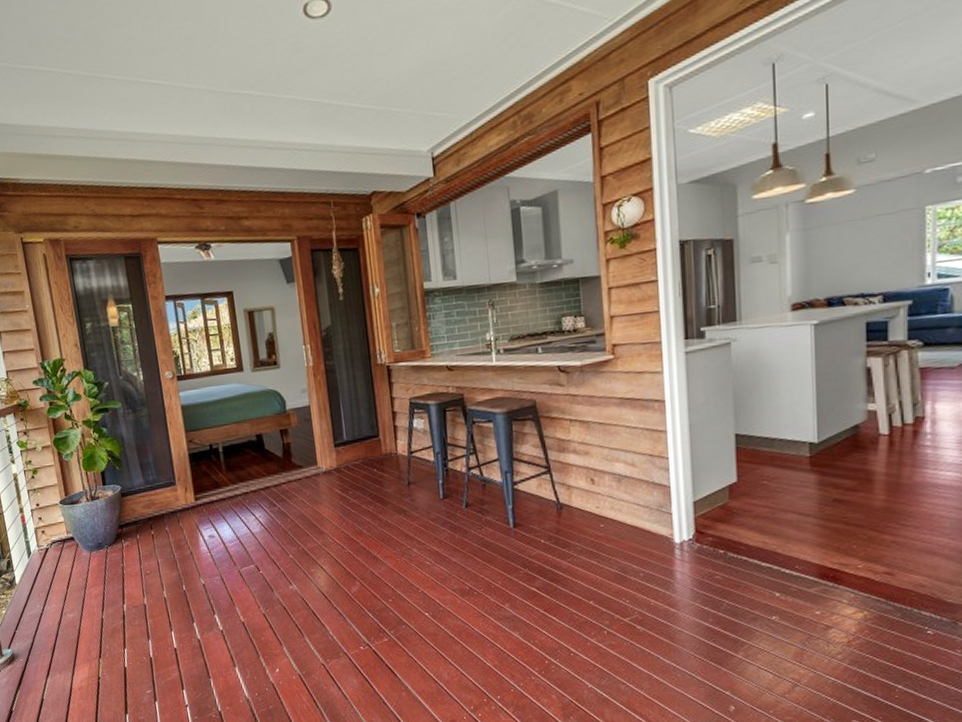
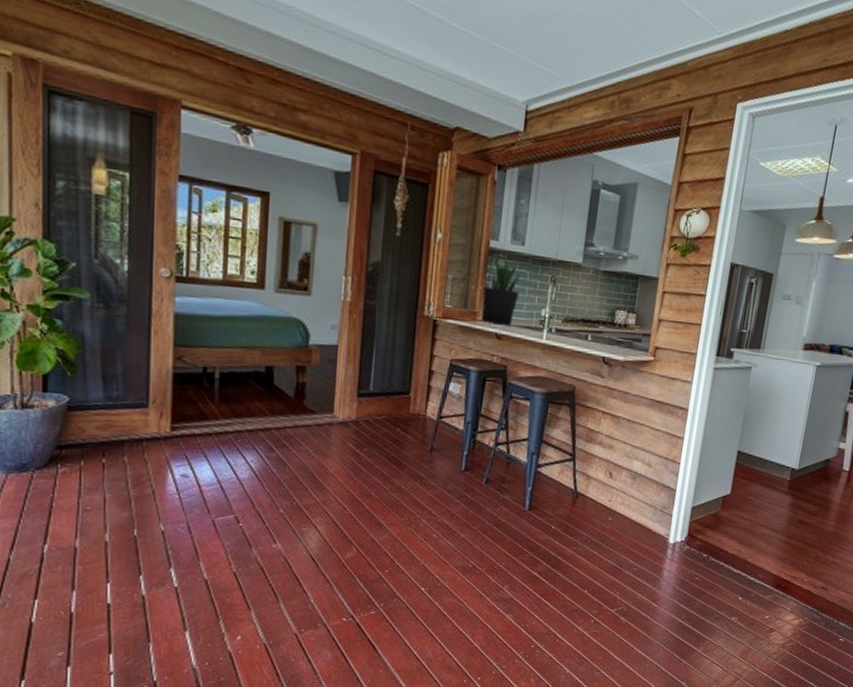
planter: none [426,295,462,359] -> present [480,256,521,327]

